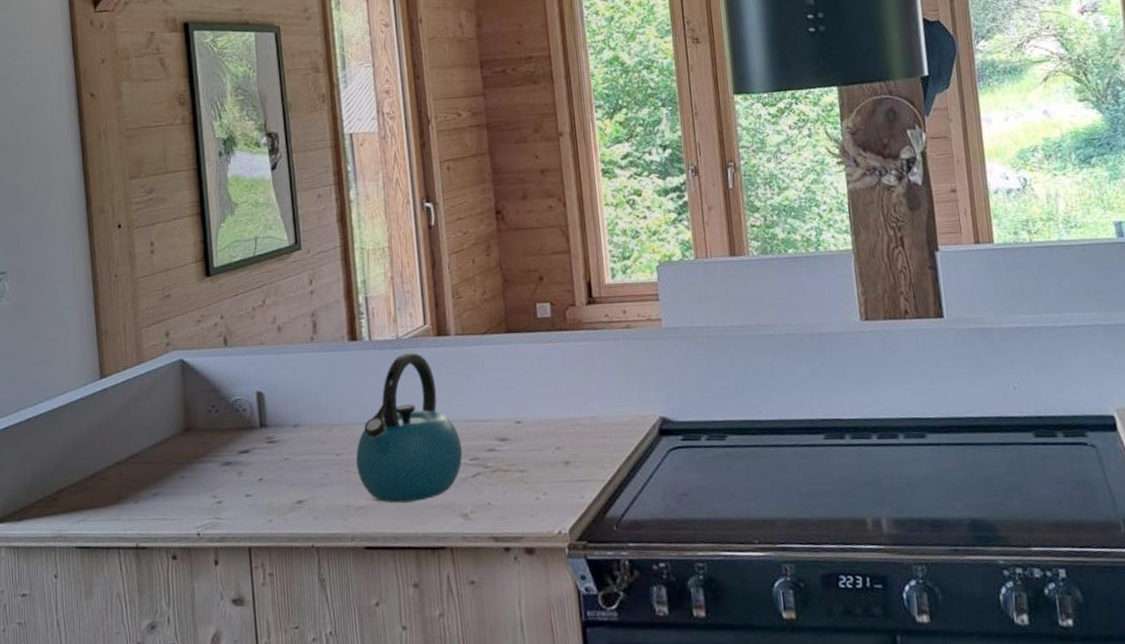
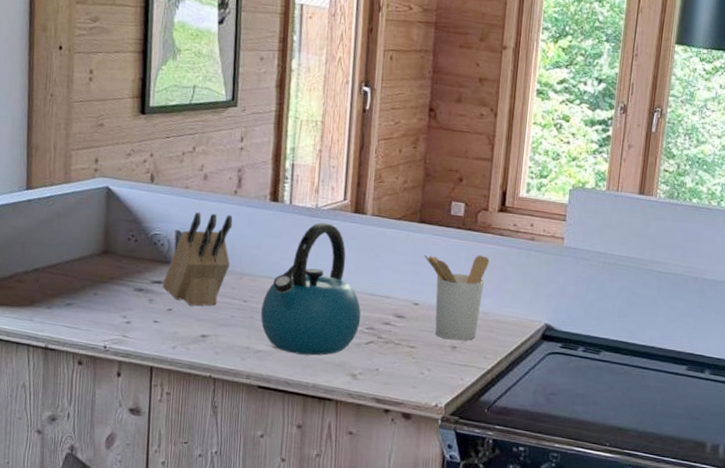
knife block: none [250,364,318,471] -> present [162,212,233,306]
utensil holder: none [517,355,588,455] -> present [424,255,489,341]

